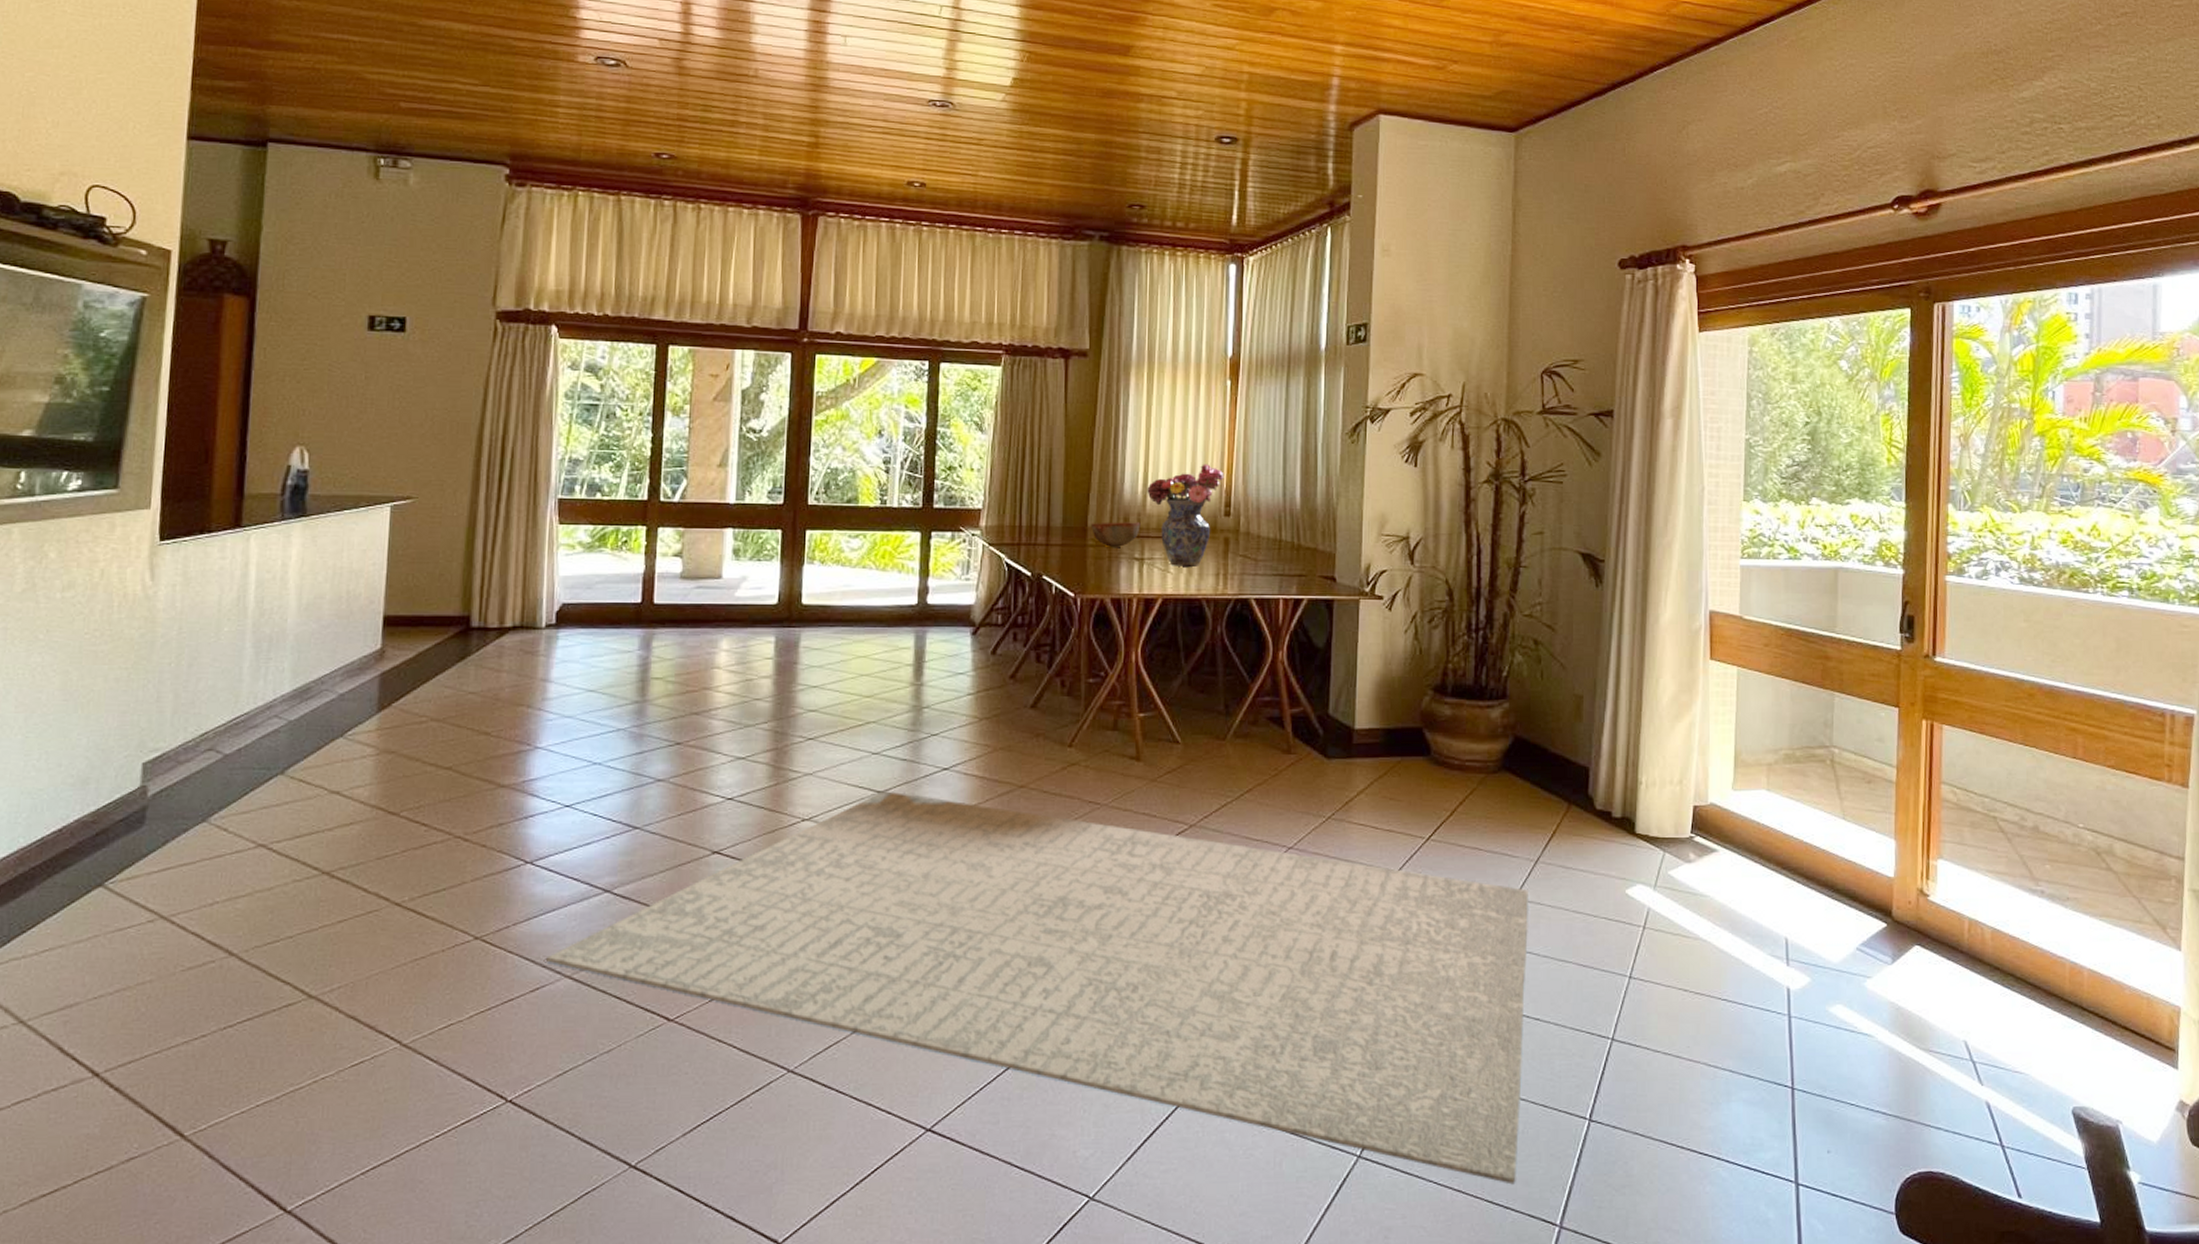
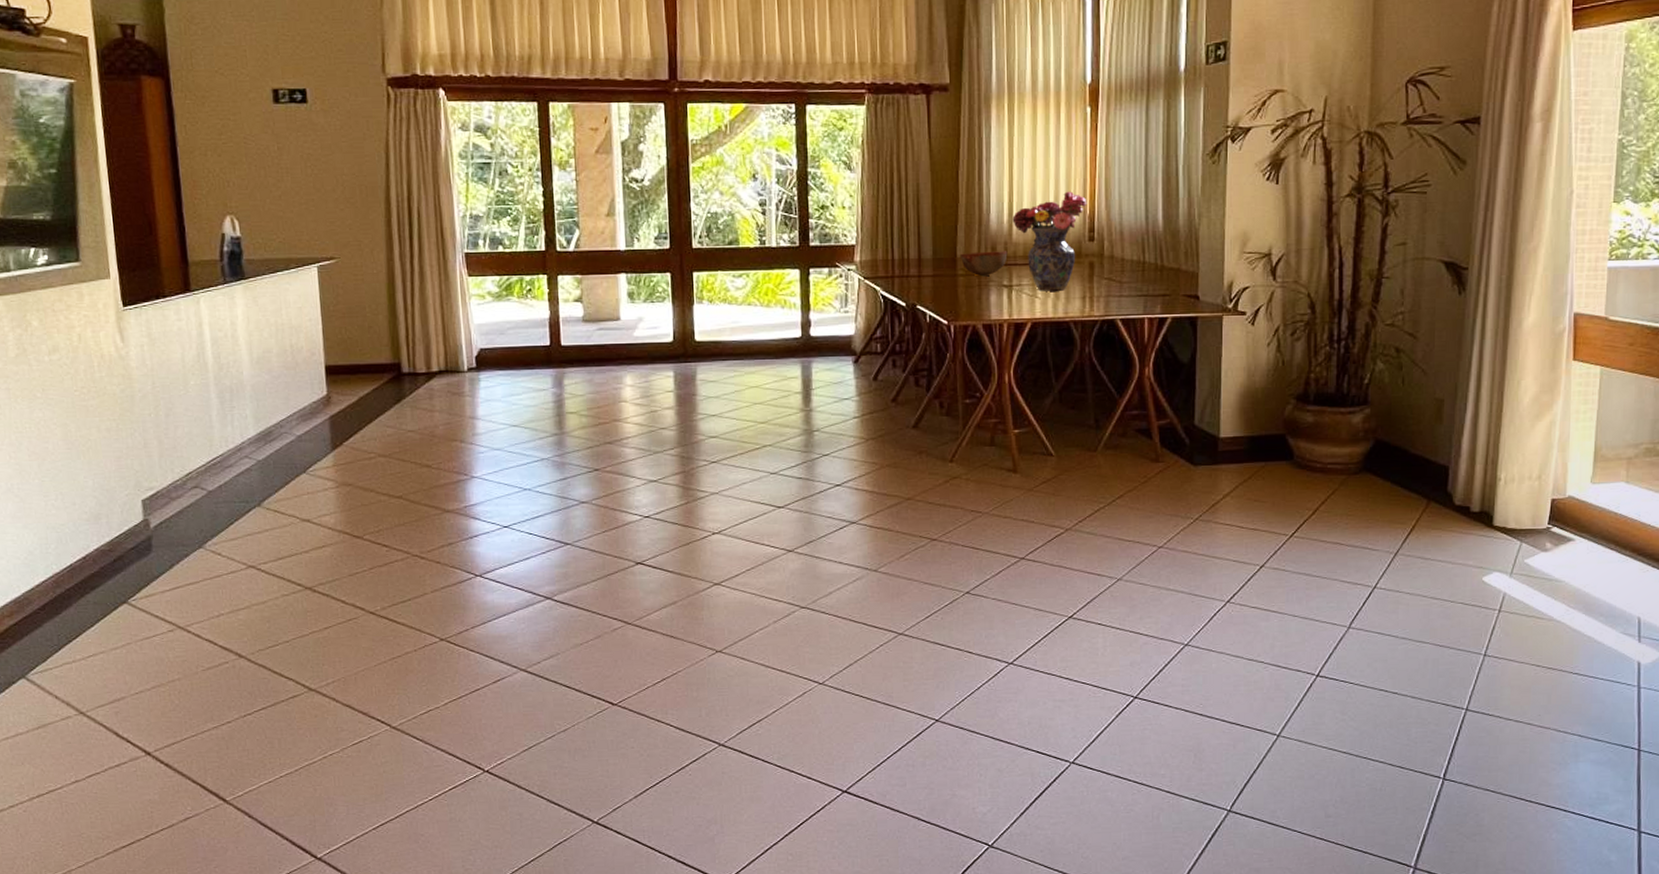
rug: present [545,791,1529,1185] -> none [502,506,1388,833]

